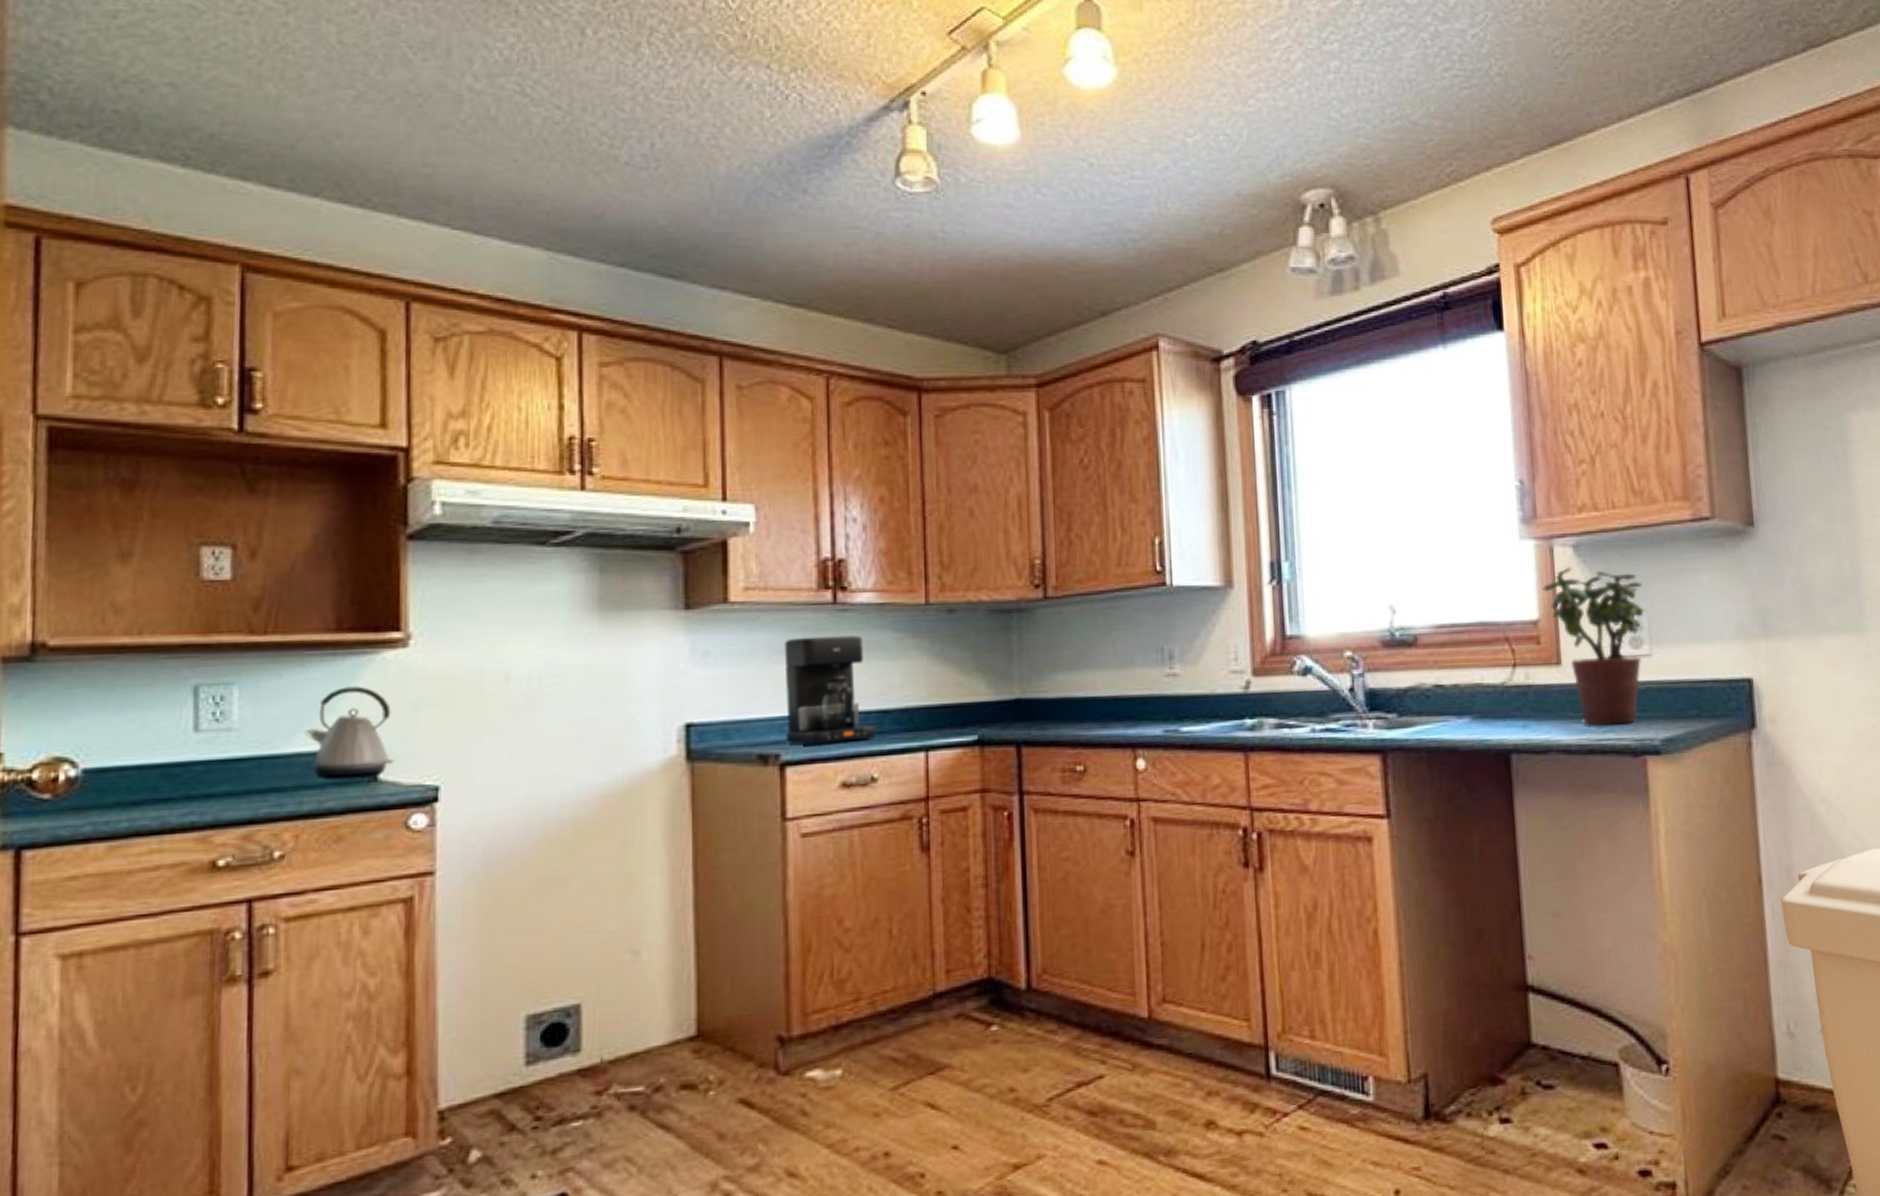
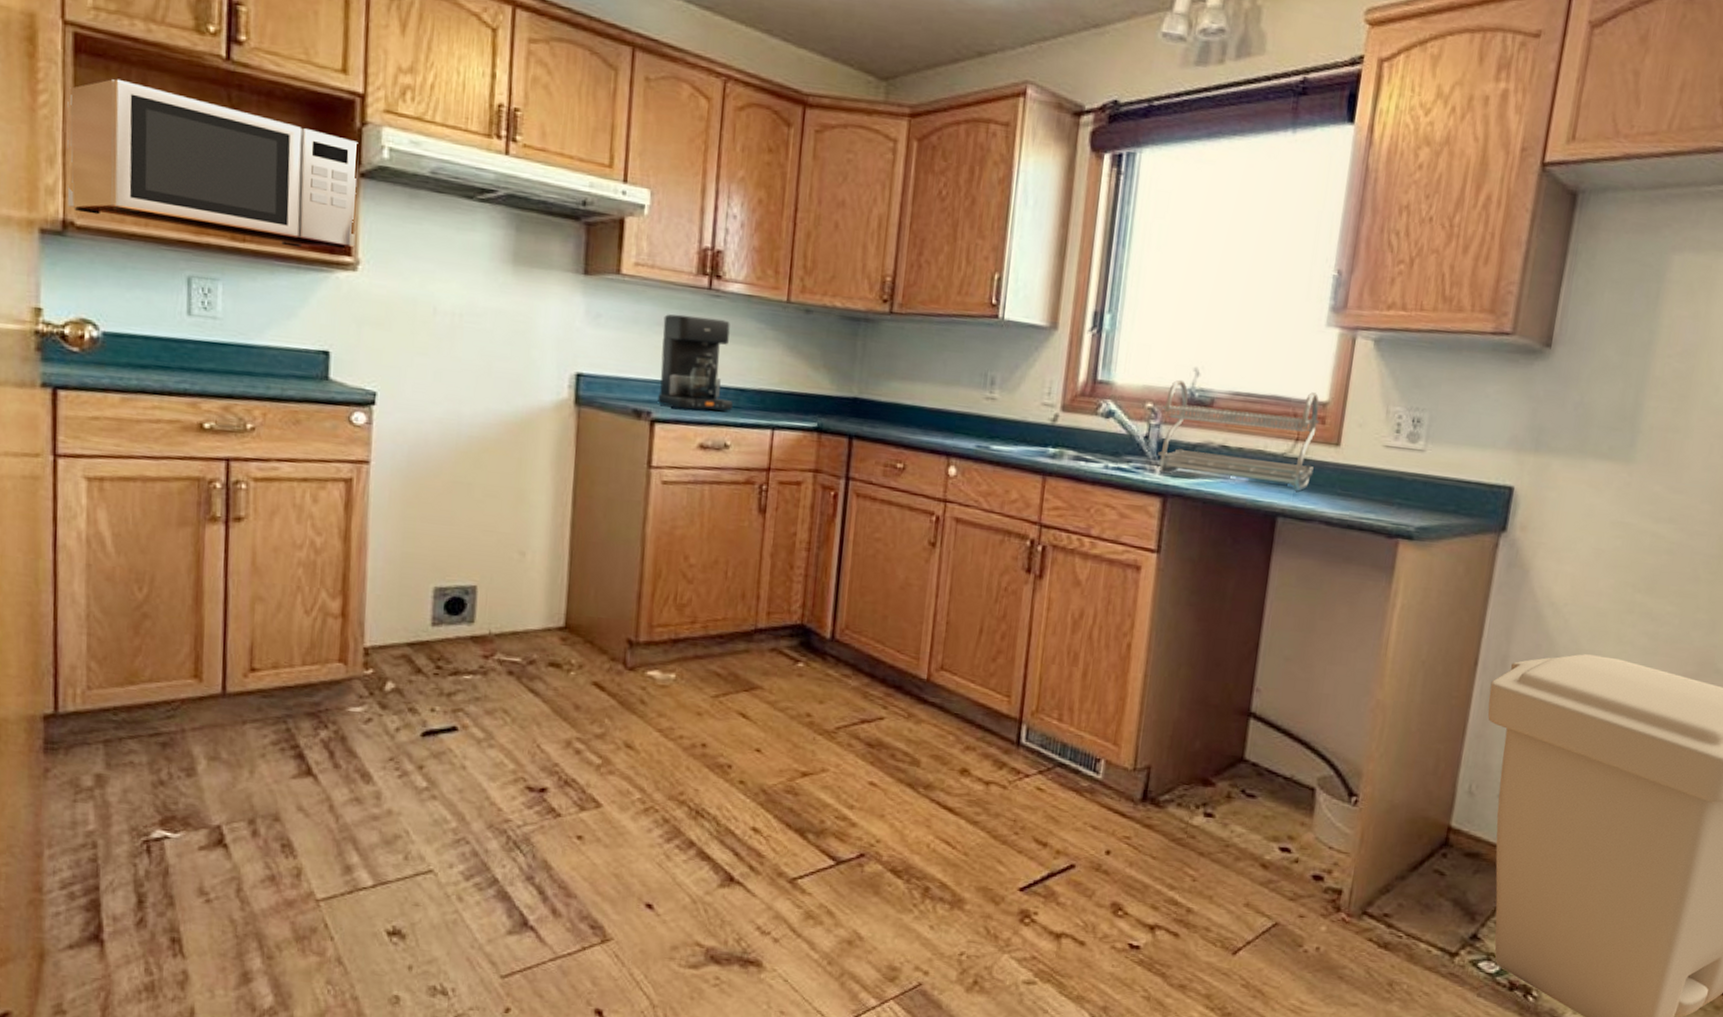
microwave: none [37,471,405,631] -> present [67,78,358,249]
kettle: present [303,686,394,781] -> none [272,297,342,377]
dish rack: none [1361,612,1539,726] -> present [1158,379,1320,492]
potted plant: present [1542,566,1645,726] -> none [1337,358,1432,508]

